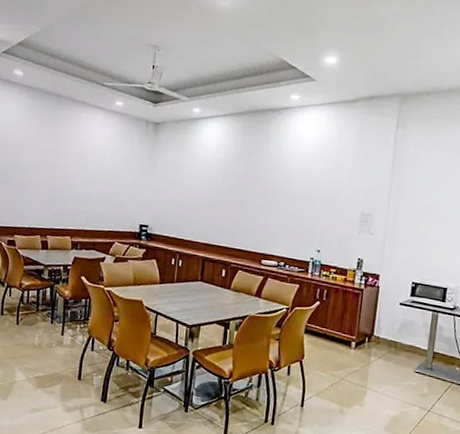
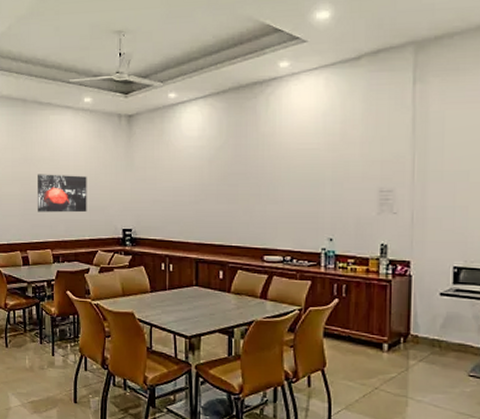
wall art: none [61,165,112,206] -> present [38,174,87,213]

